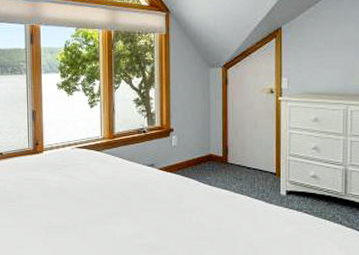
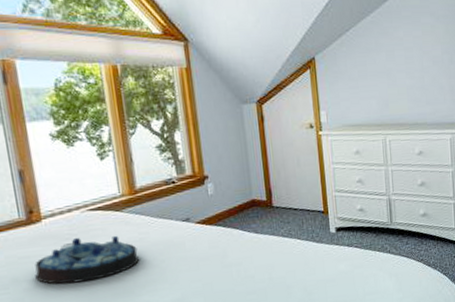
serving tray: none [34,168,111,206] -> present [35,235,140,284]

